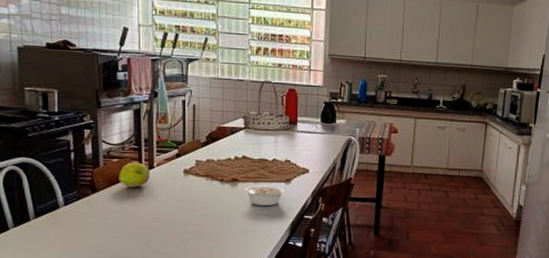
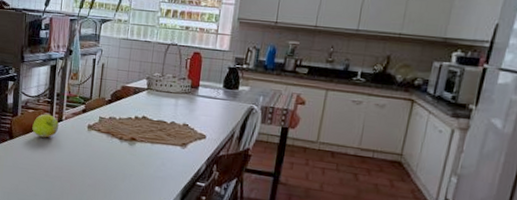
legume: present [245,185,285,206] -> none [141,146,180,169]

